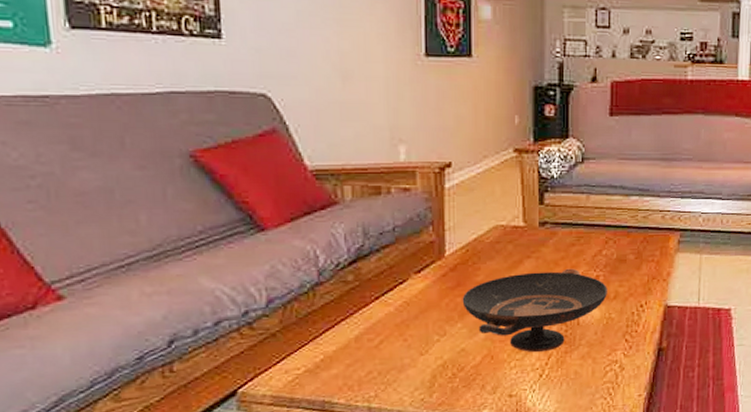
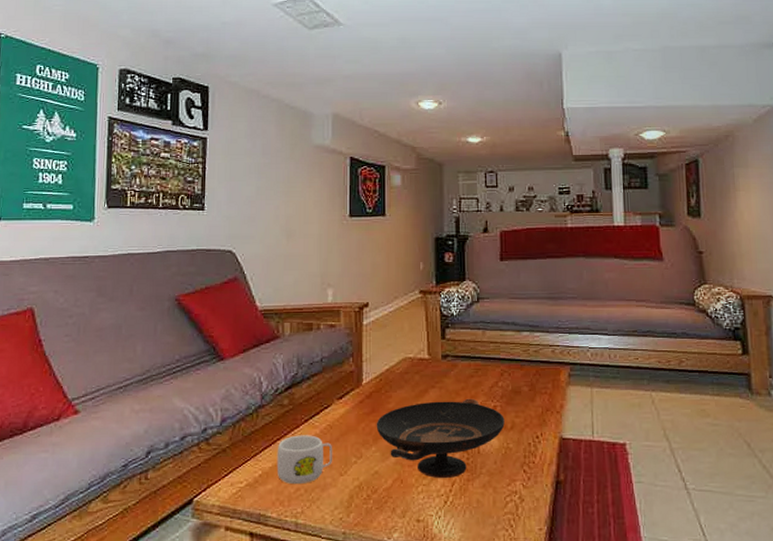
mug: none [341,313,412,367] -> present [276,435,333,484]

